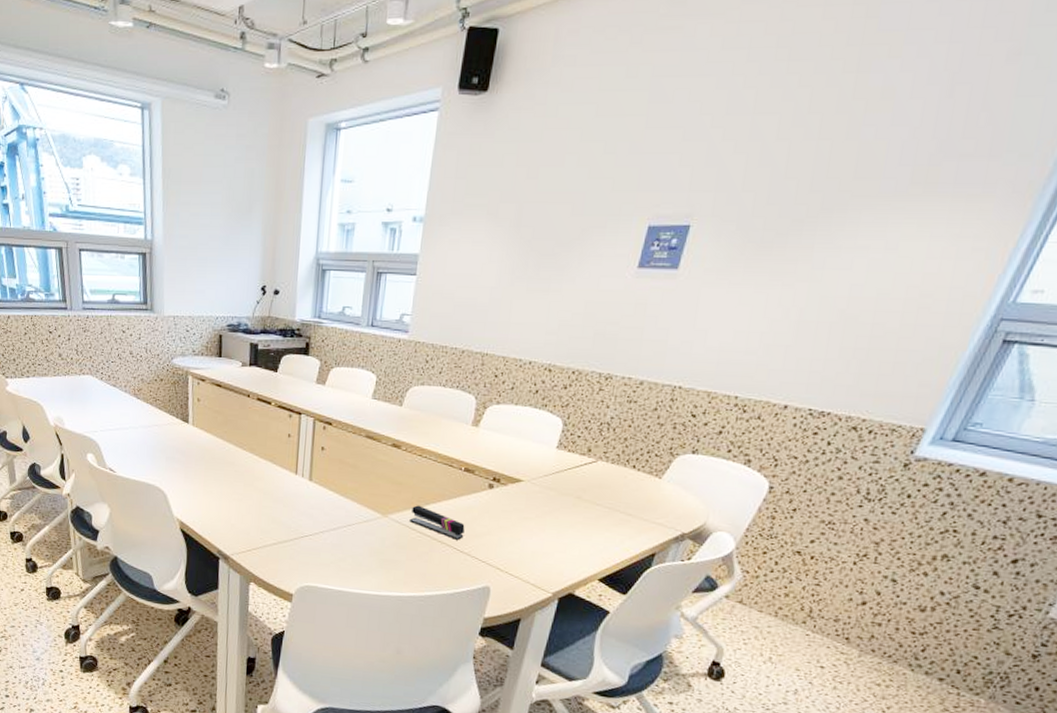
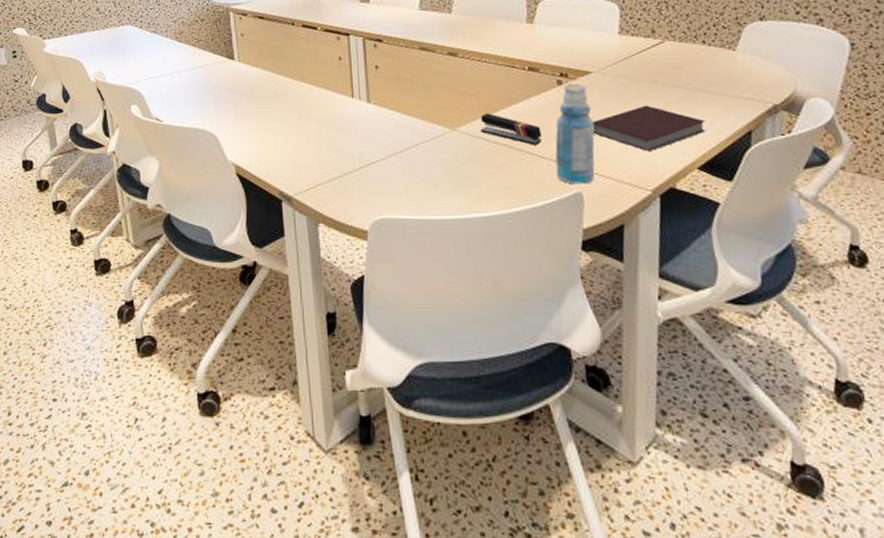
bottle: none [470,488,516,580] -> present [555,83,595,185]
notebook: none [511,517,616,559] -> present [592,105,706,151]

